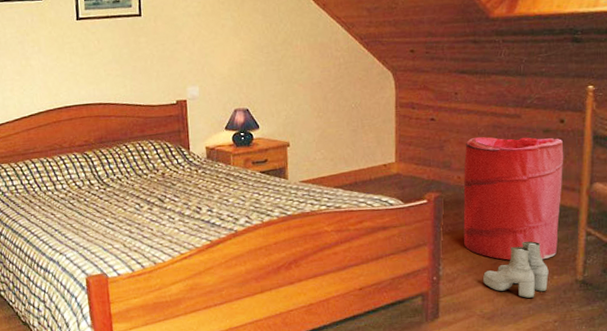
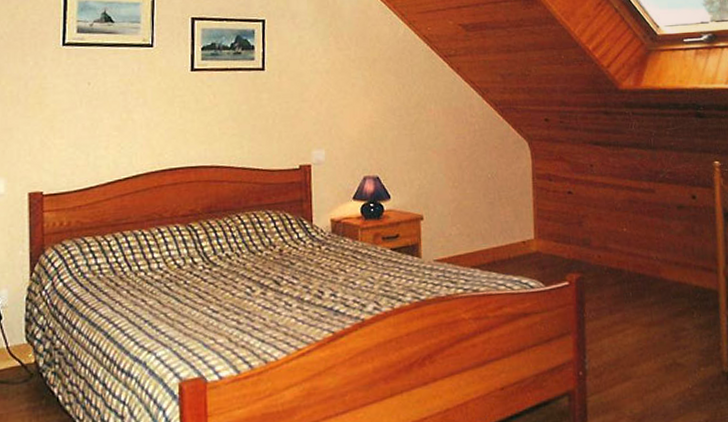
laundry hamper: present [463,137,564,260] -> none [603,212,702,350]
boots: present [482,241,549,298] -> none [630,328,696,394]

